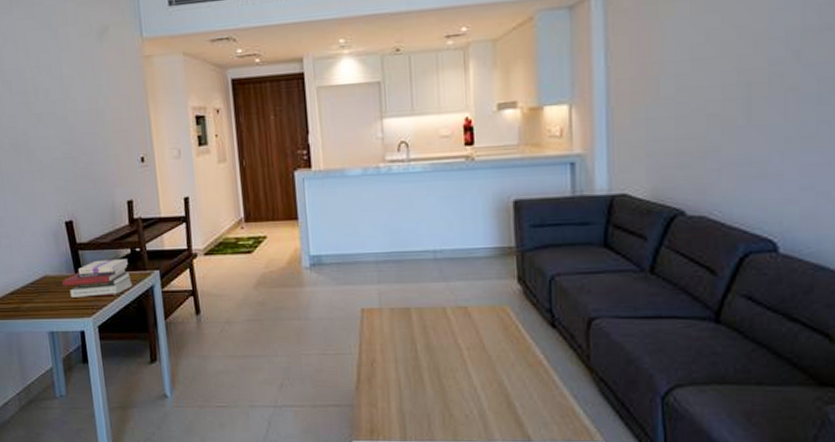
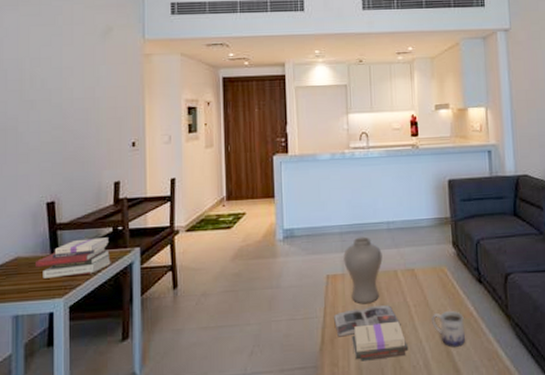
magazine: none [371,346,451,377] -> present [334,305,401,337]
vase: none [380,267,428,343] -> present [343,236,383,304]
books: none [391,364,460,405] -> present [351,321,409,361]
mug: none [489,356,531,399] -> present [432,310,465,347]

